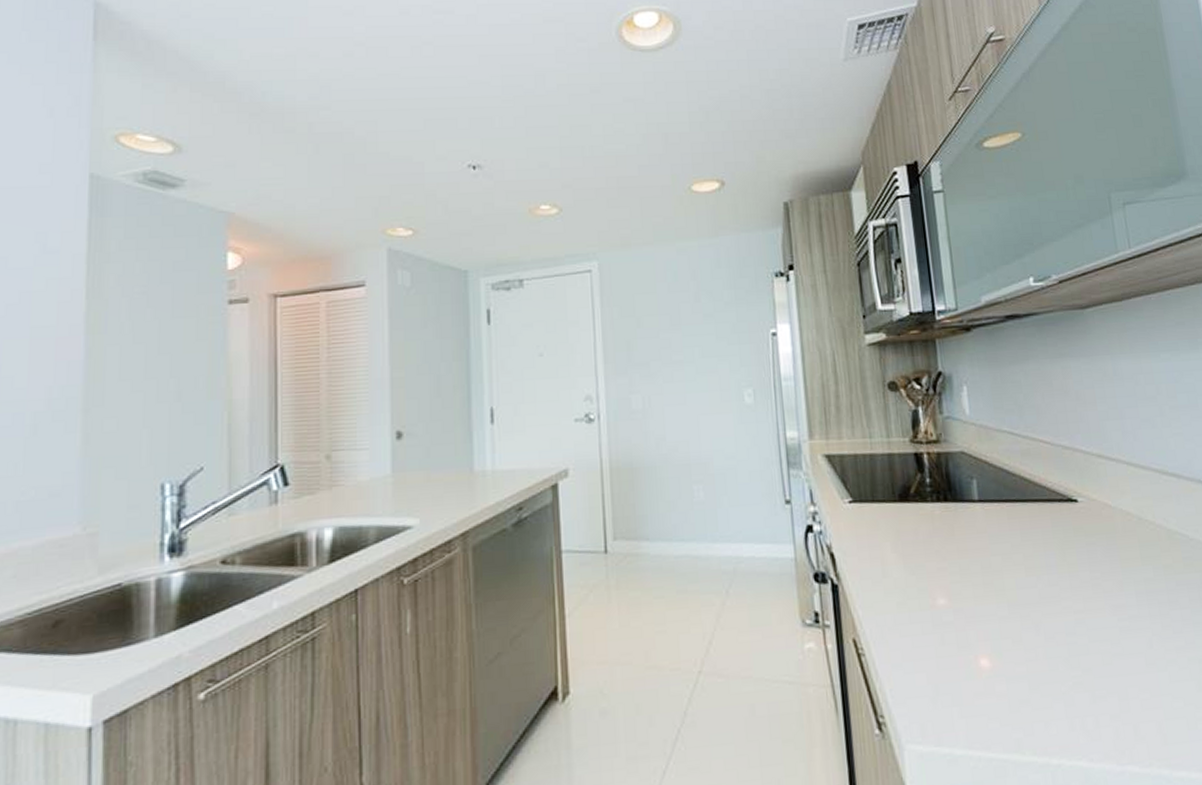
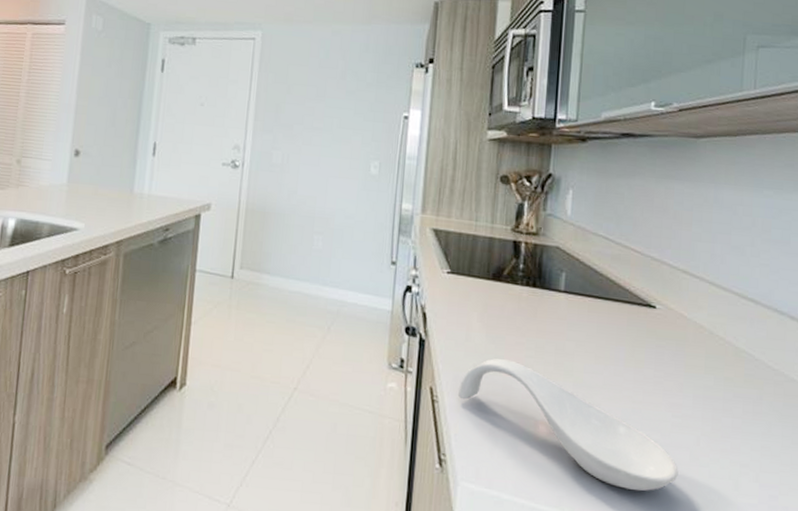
spoon rest: none [885,590,1138,715] -> present [458,358,679,491]

